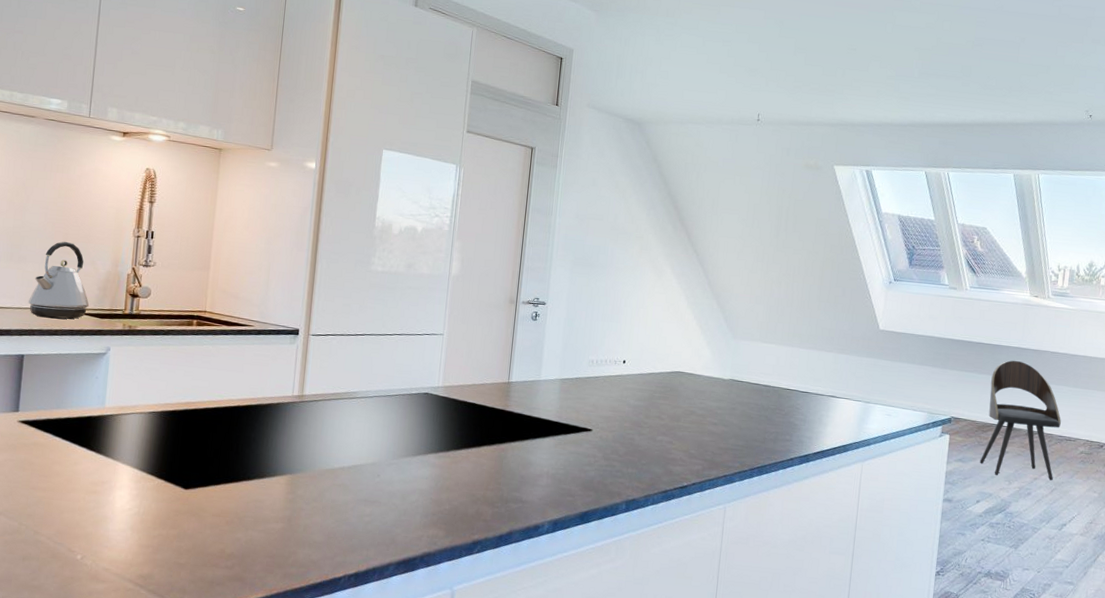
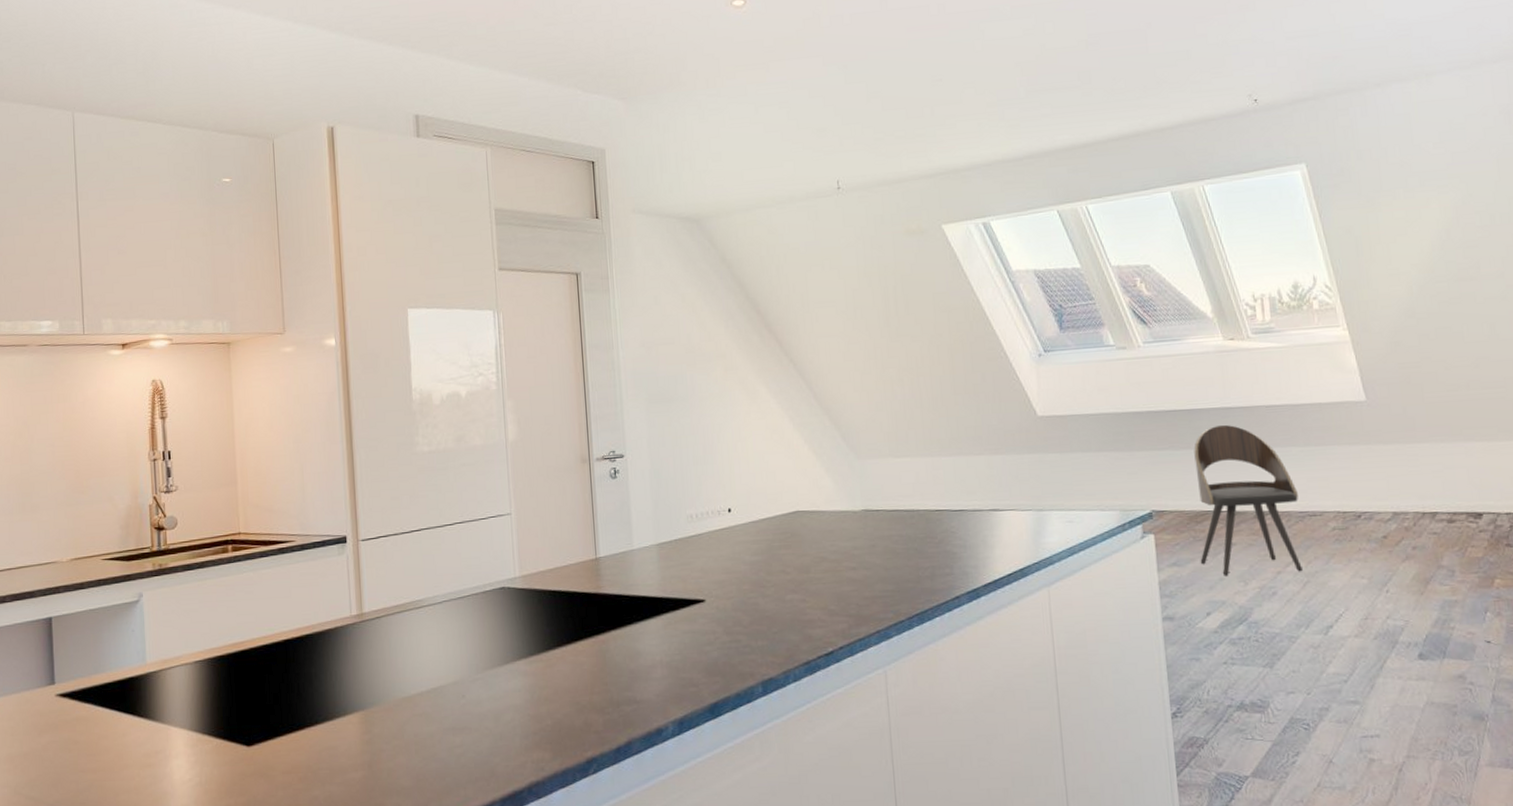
kettle: present [28,241,90,319] -> none [47,479,113,571]

